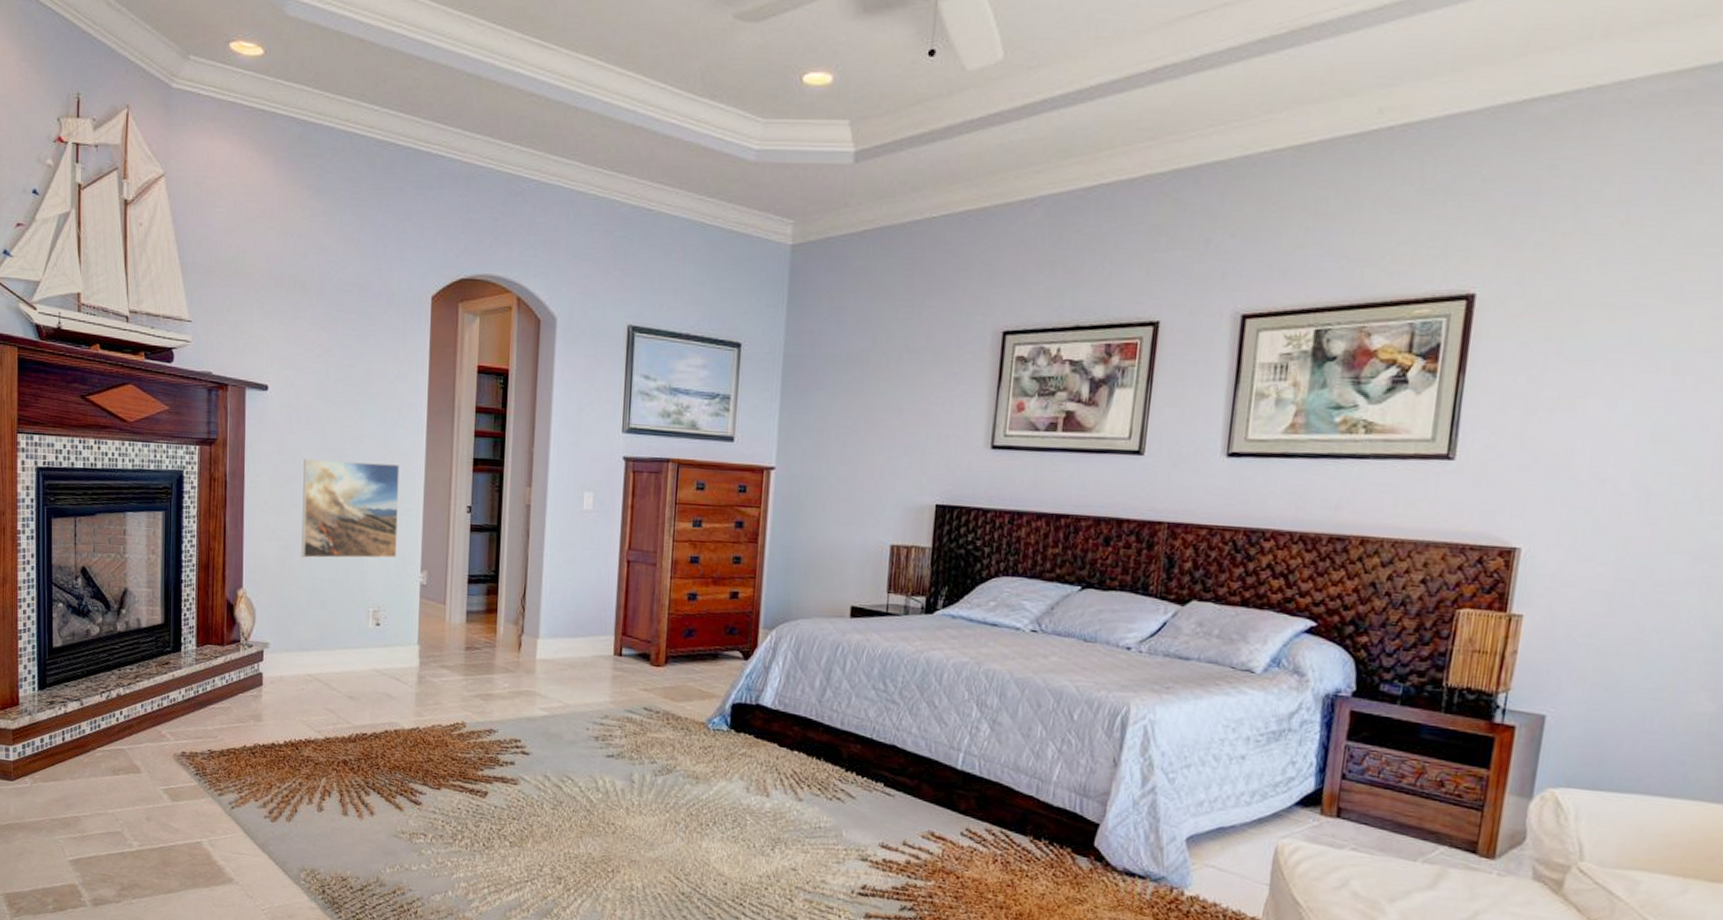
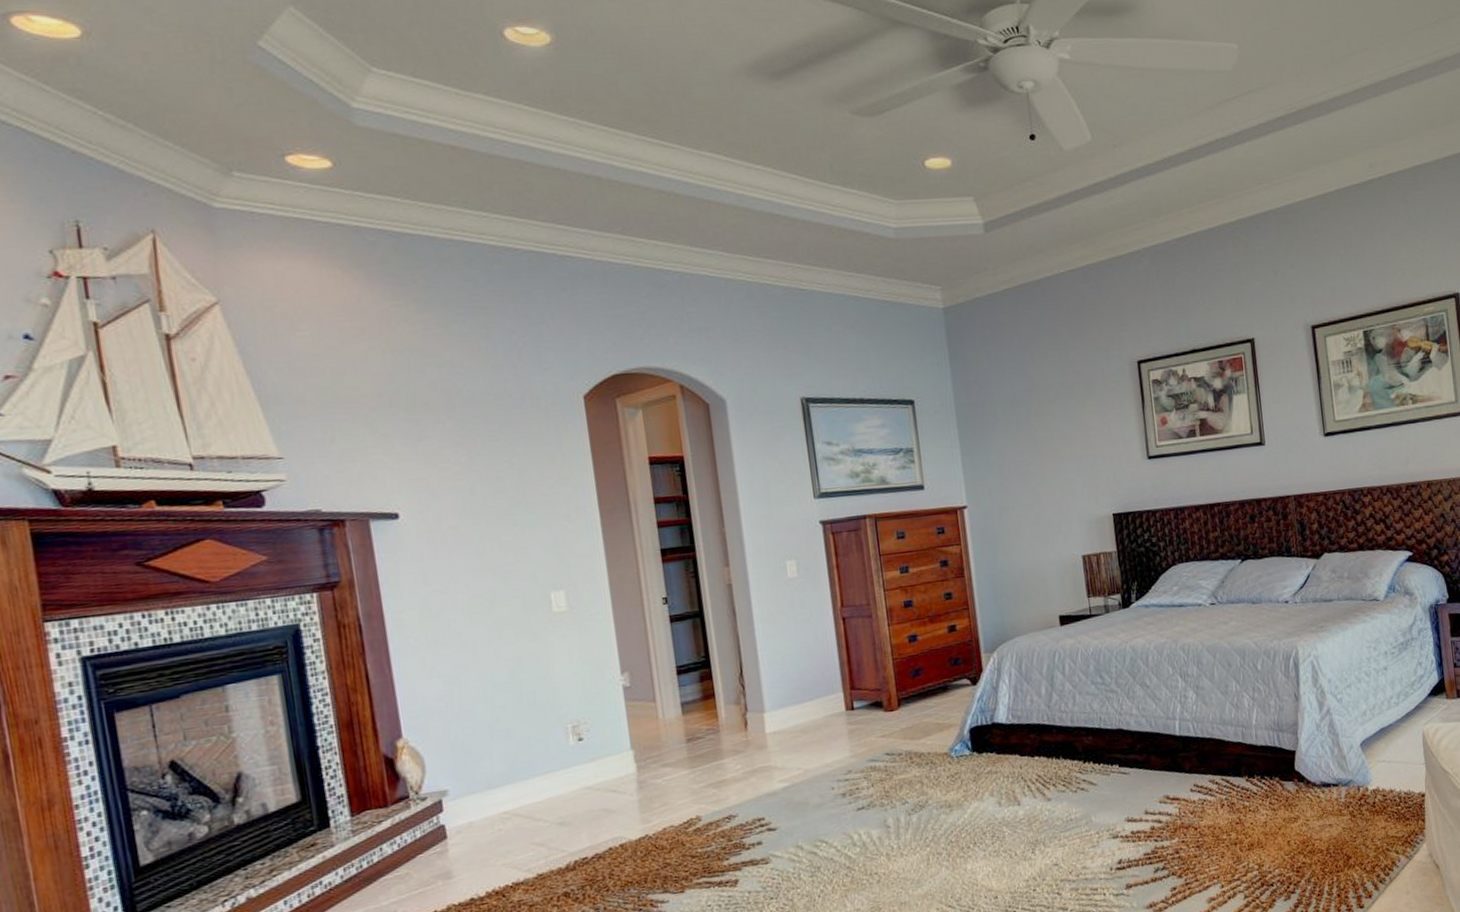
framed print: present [301,459,400,559] -> none [458,569,591,689]

